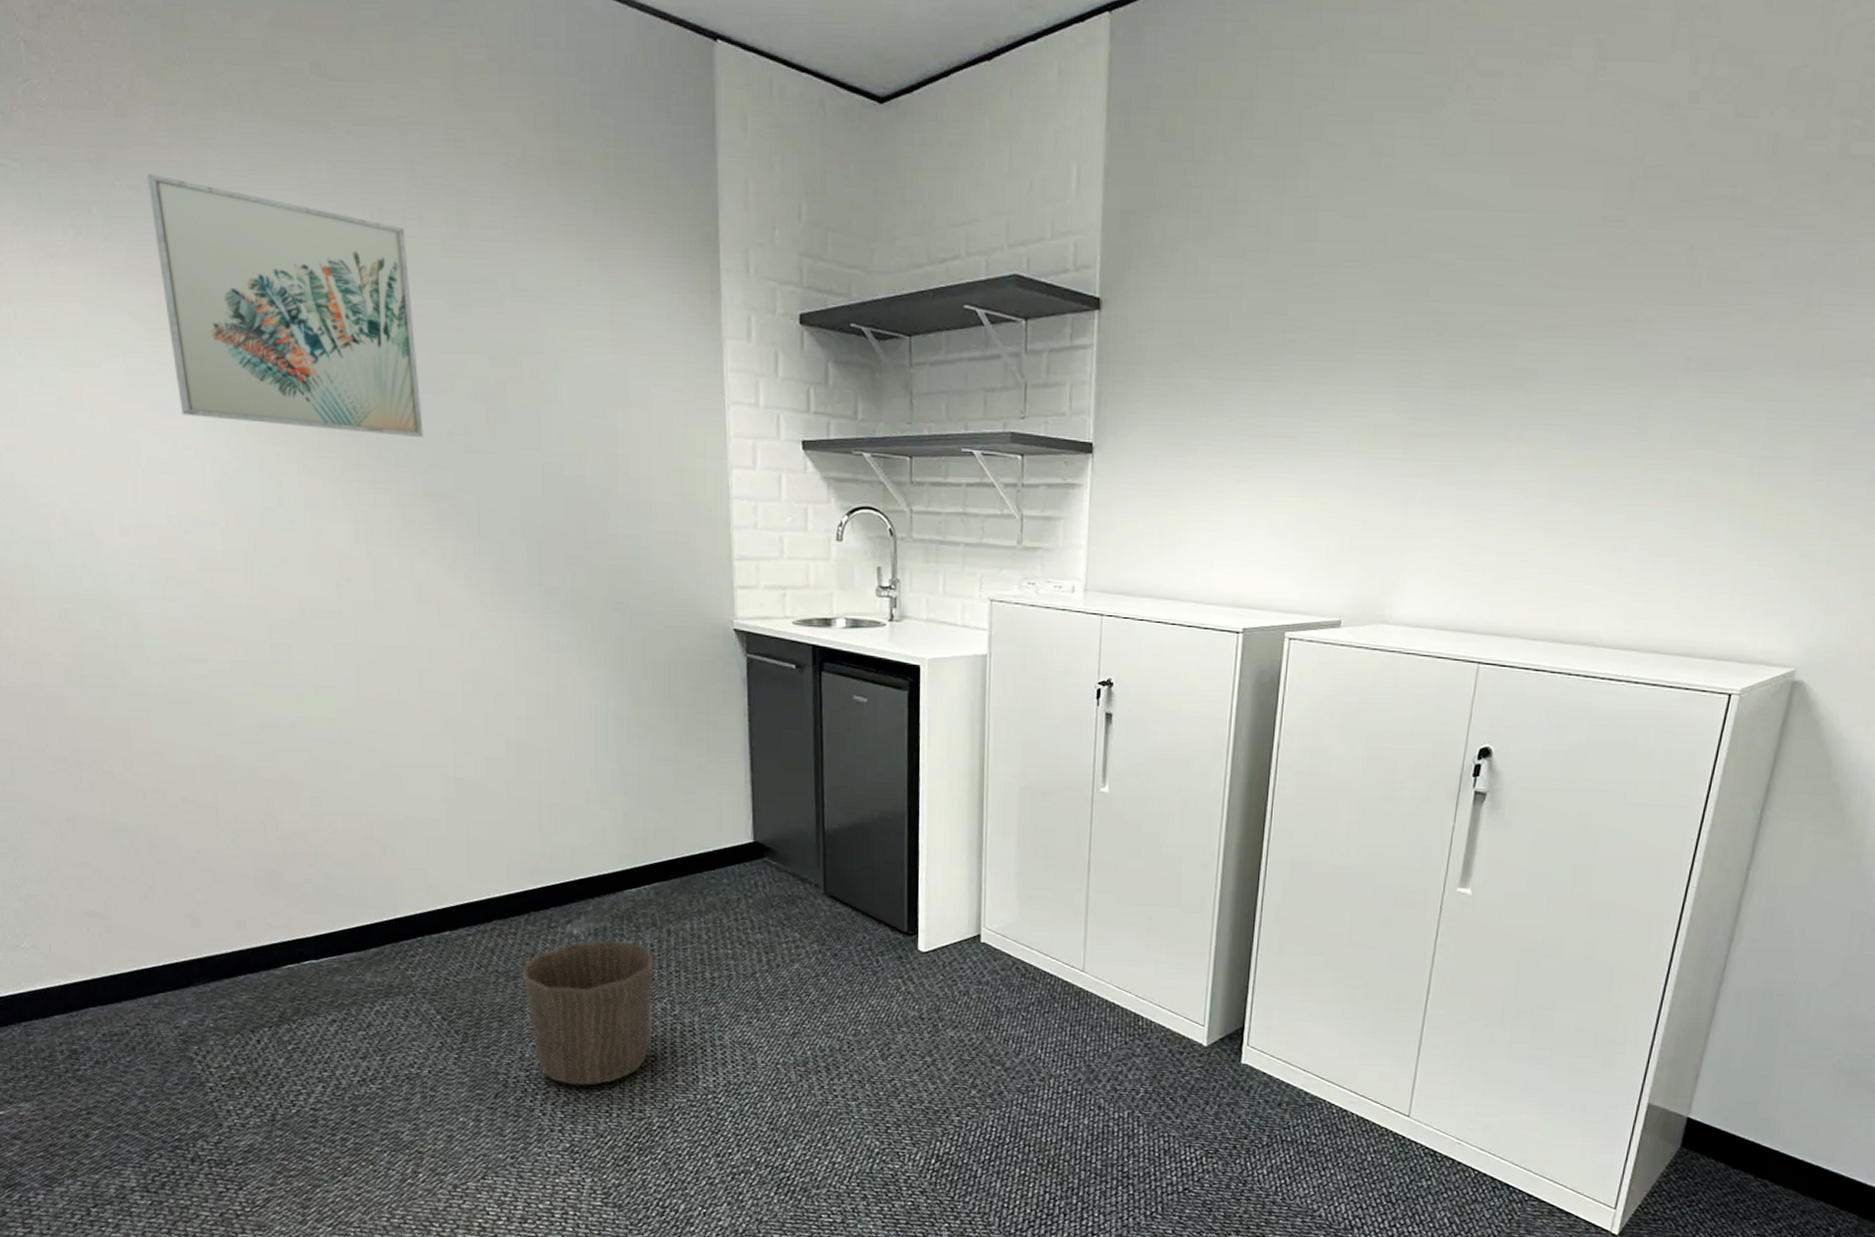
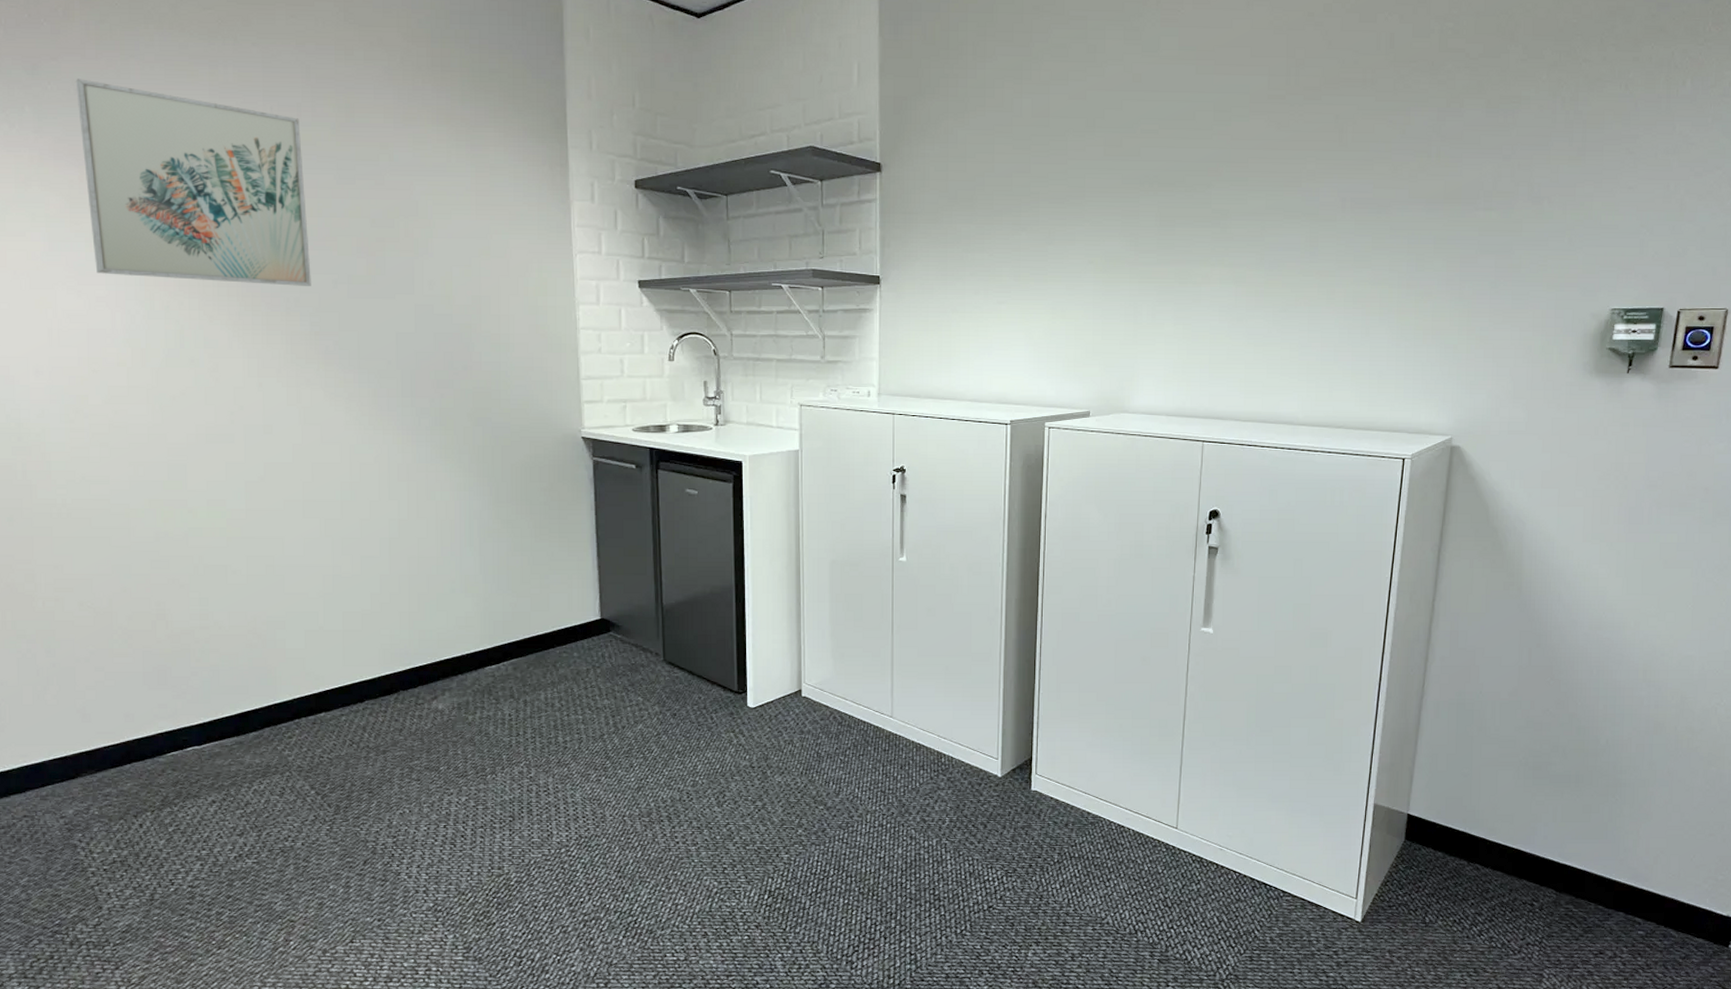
waste basket: present [521,939,654,1086] -> none [390,712,512,849]

